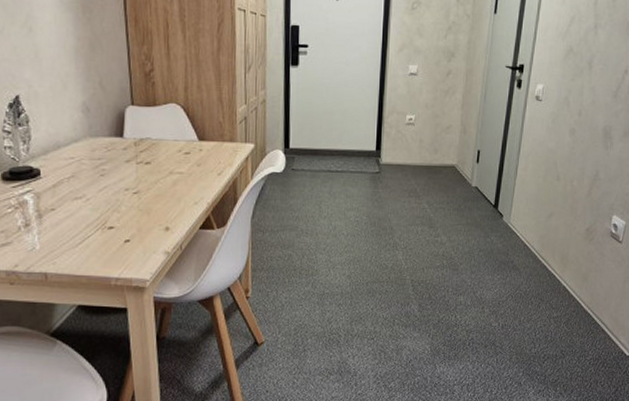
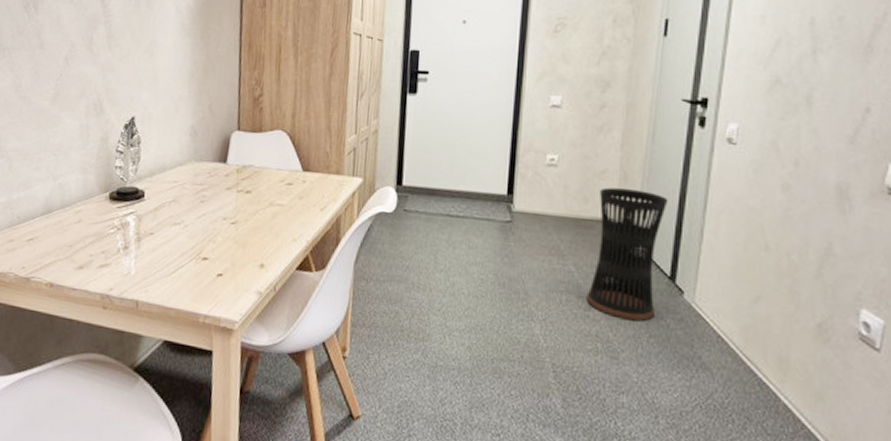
umbrella stand: none [436,140,495,241] -> present [586,187,668,322]

